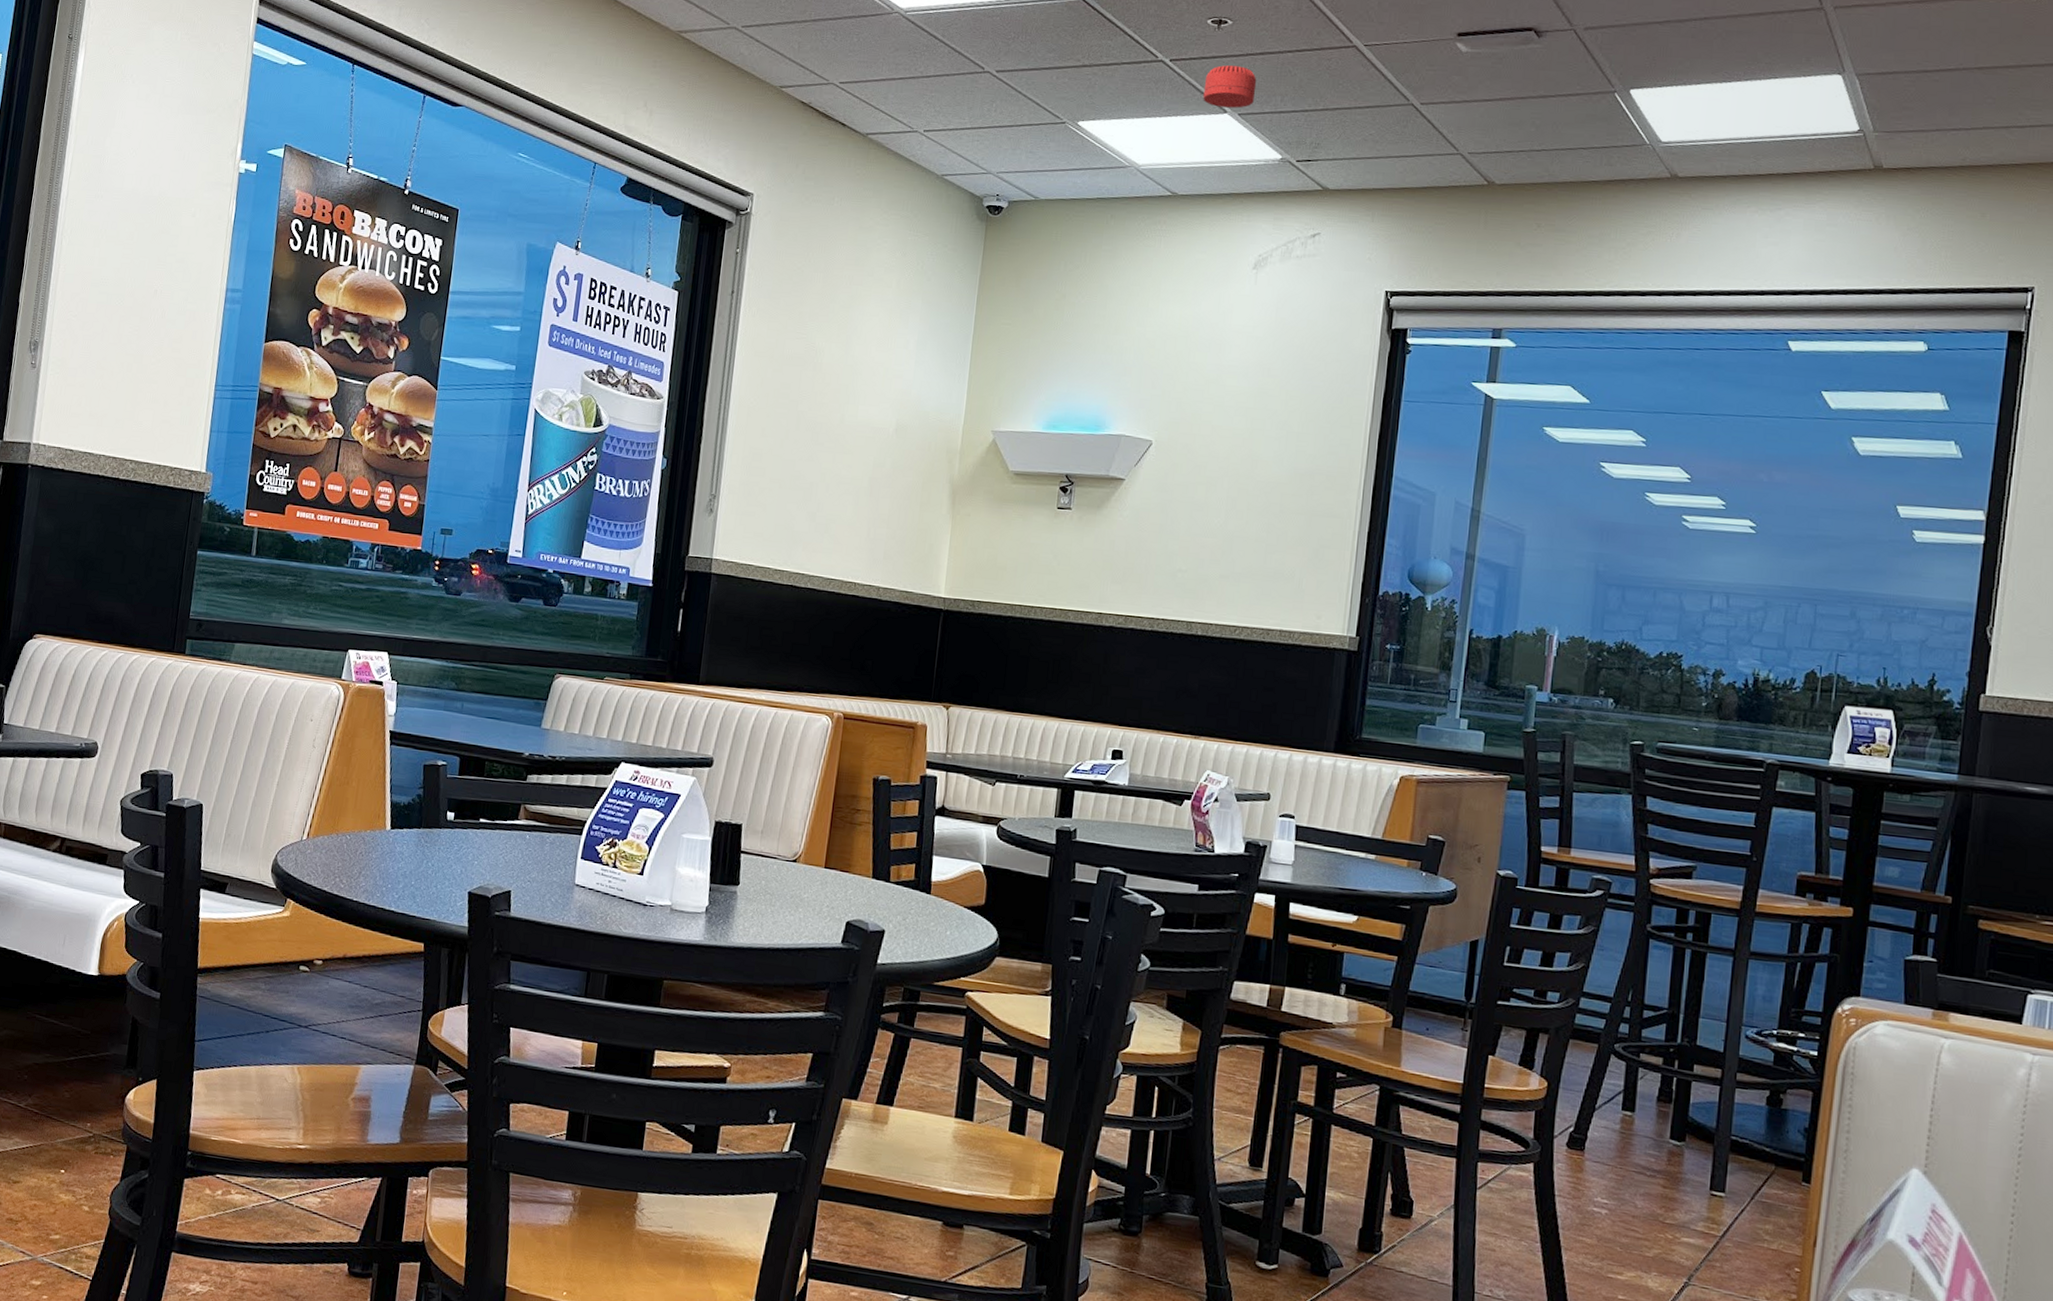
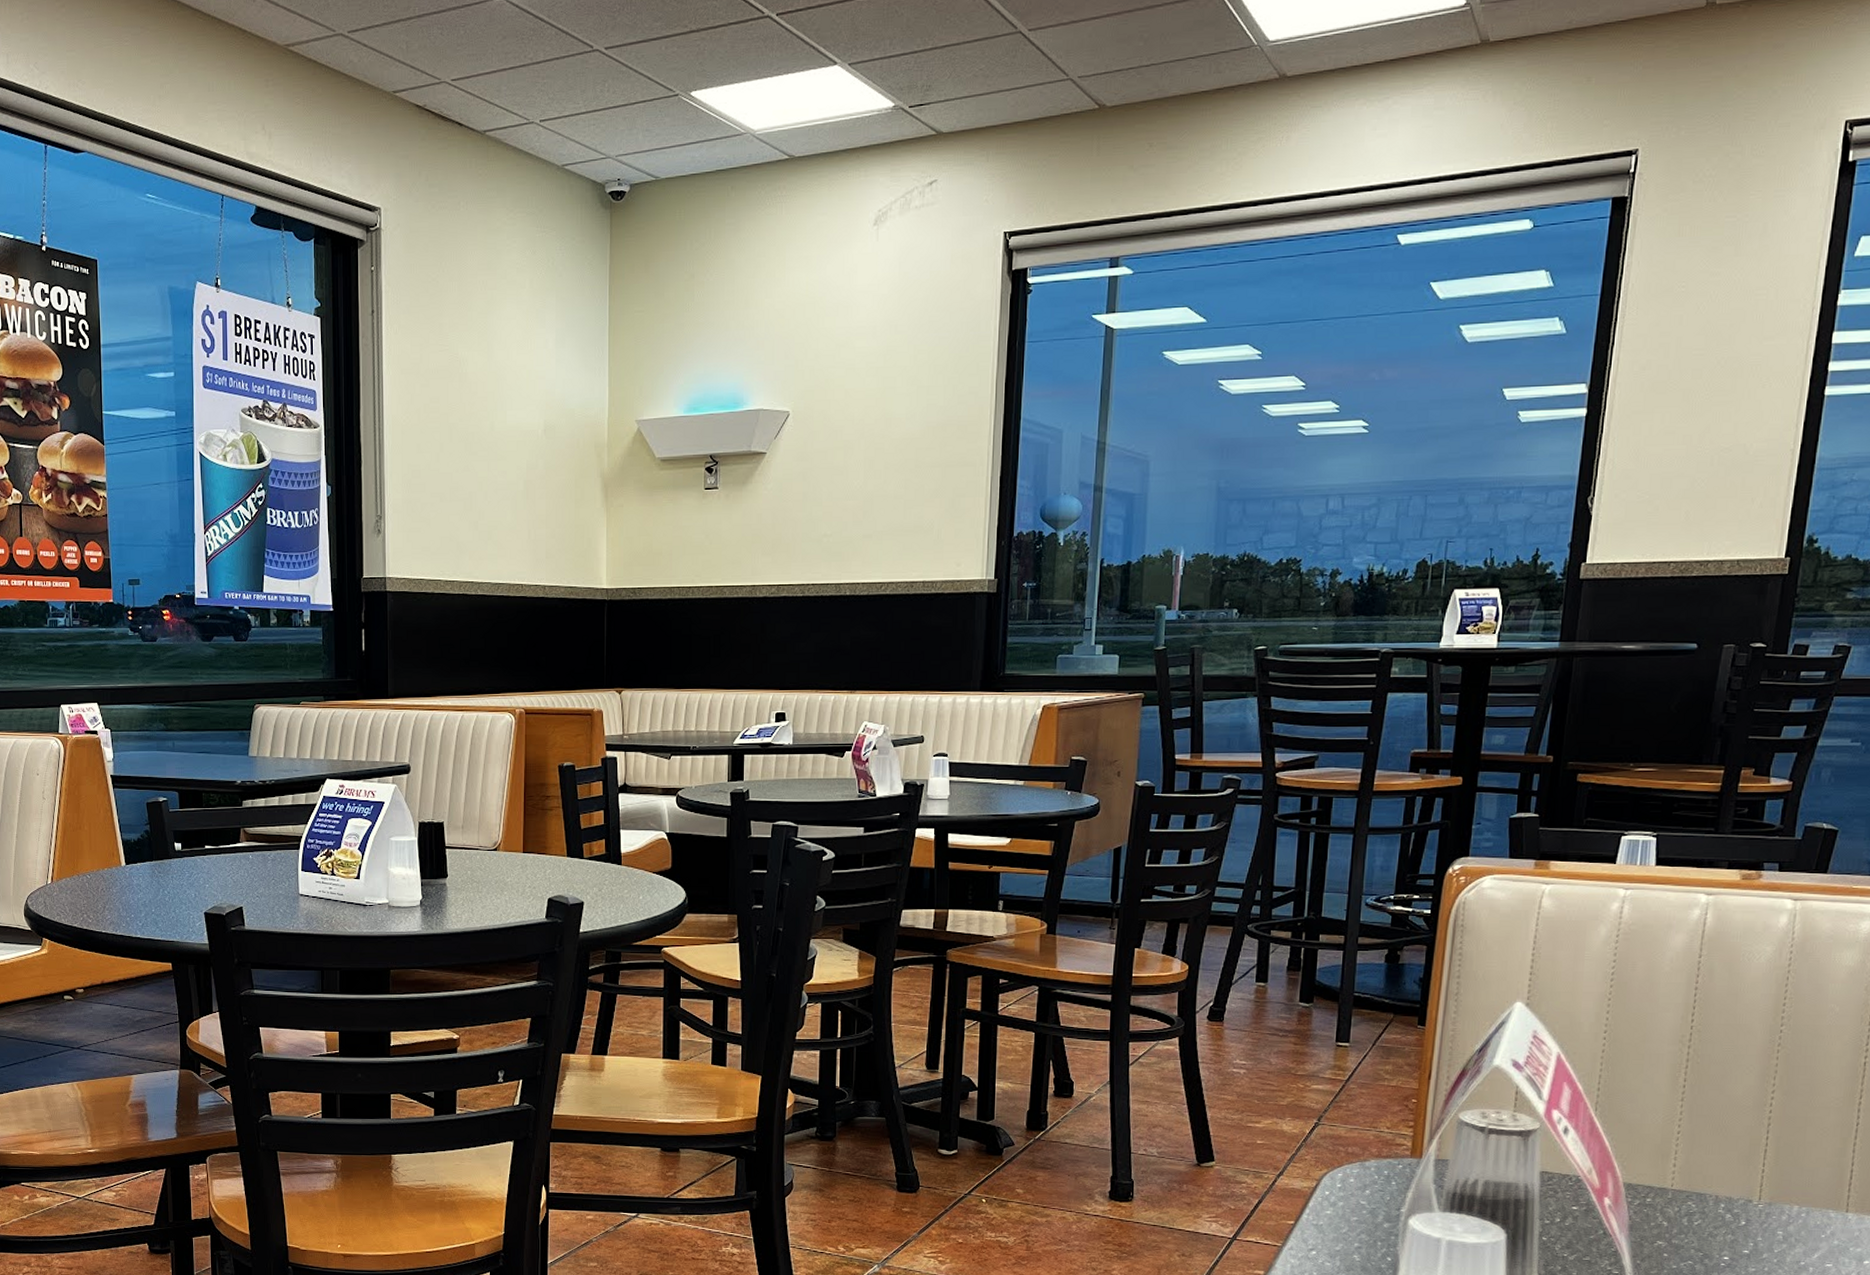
smoke detector: present [1203,65,1257,108] -> none [812,12,865,59]

